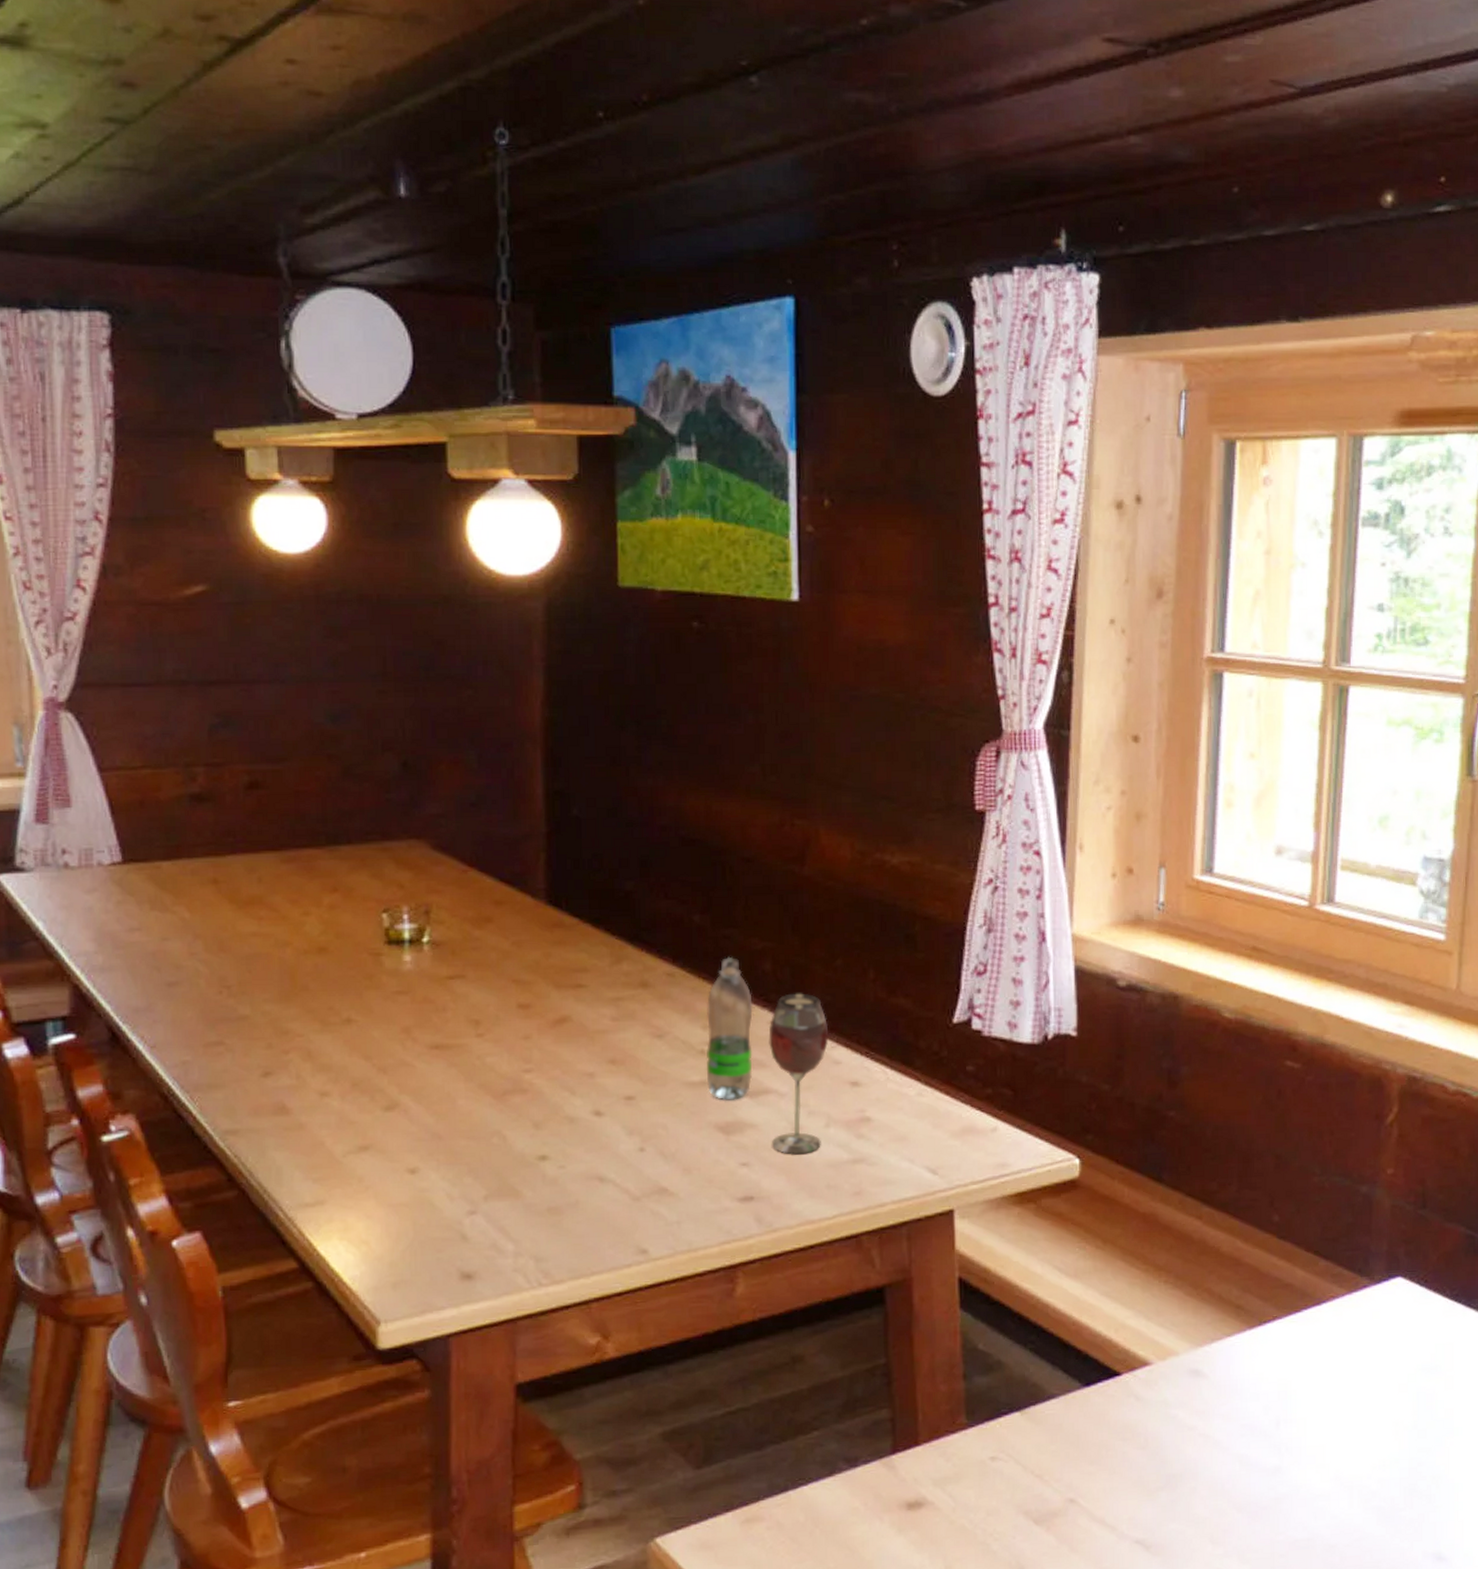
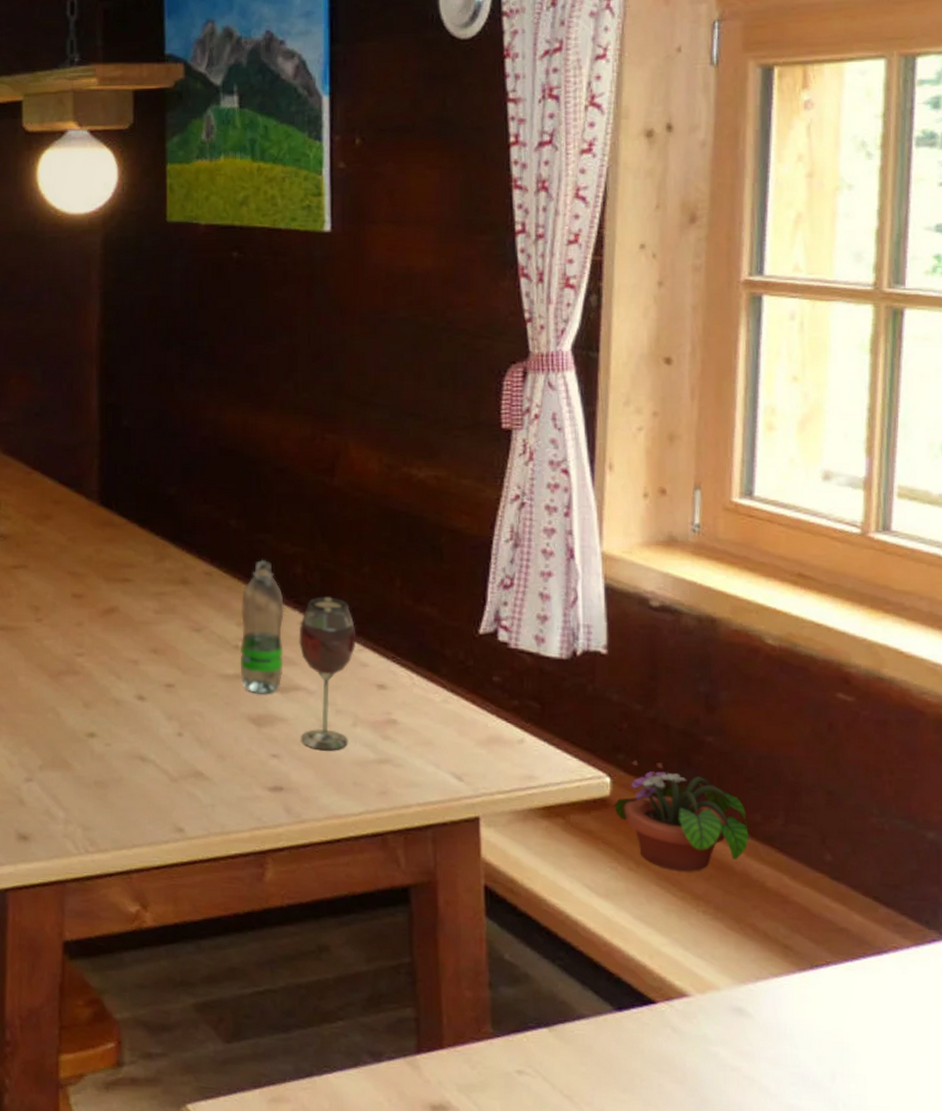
potted flower: none [1083,1139,1206,1244] -> present [614,760,749,871]

